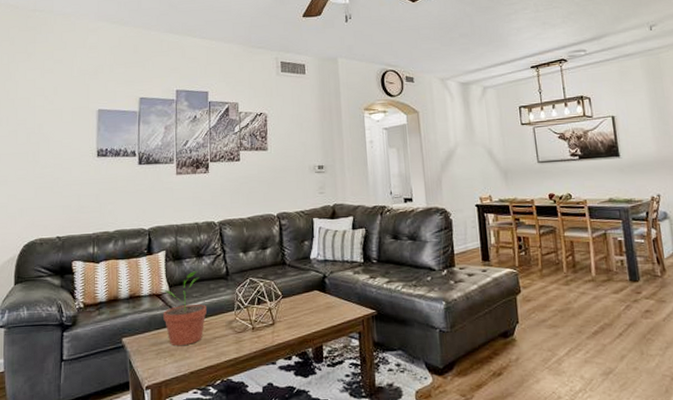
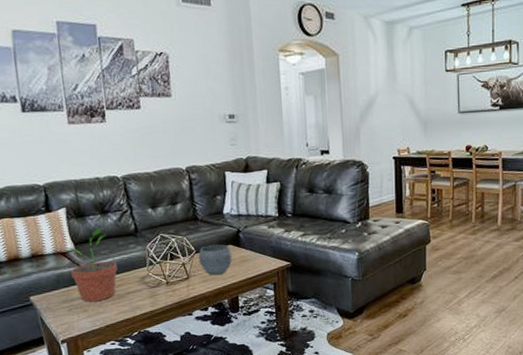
bowl: none [284,290,318,322] -> present [198,244,233,276]

